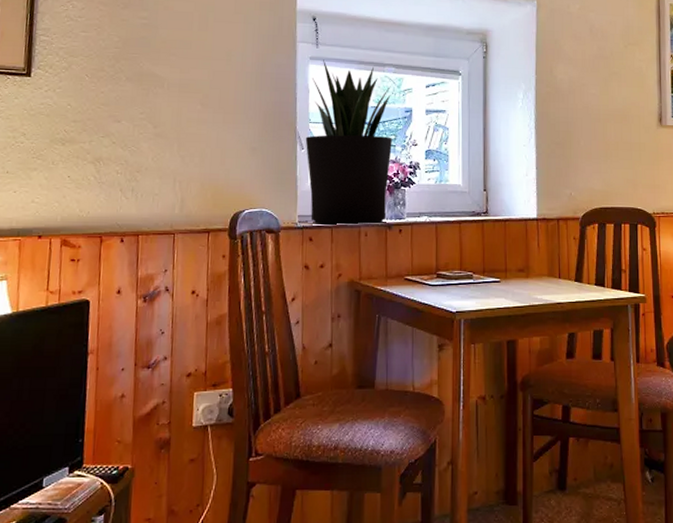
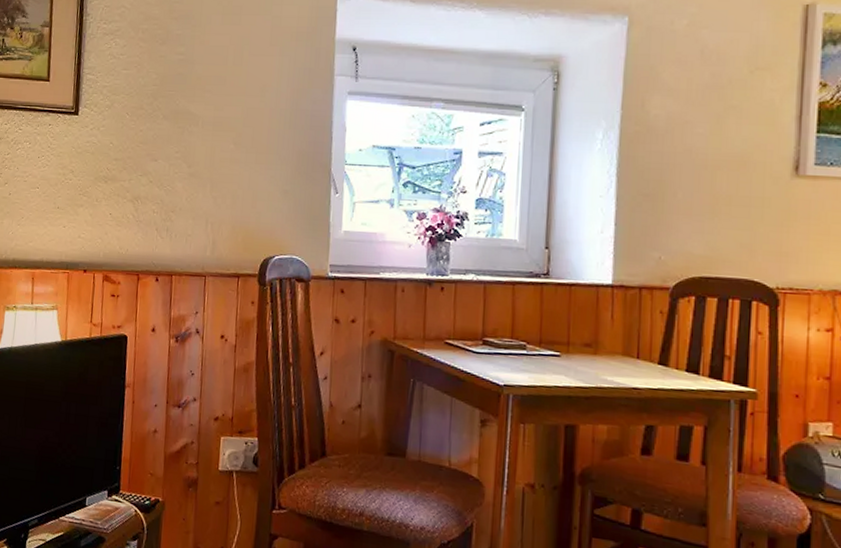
planter: present [305,59,392,225] -> none [340,94,439,280]

